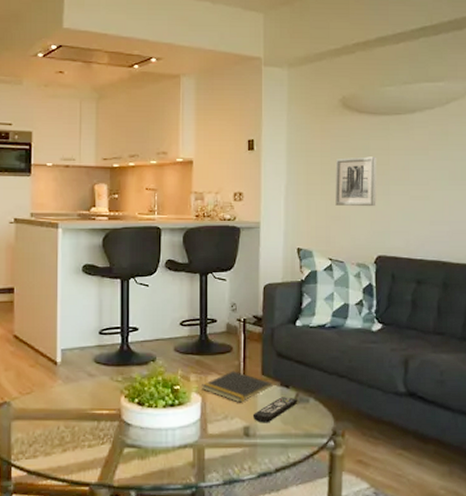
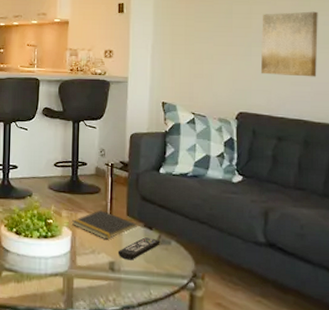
wall art: present [335,156,377,207] -> none [199,20,240,67]
wall art: none [399,146,456,216] -> present [260,11,318,77]

